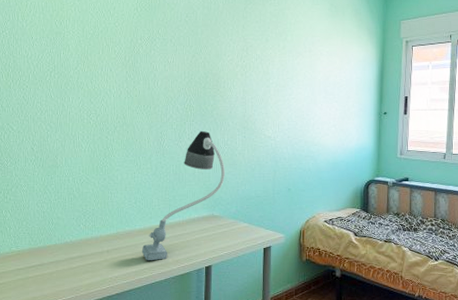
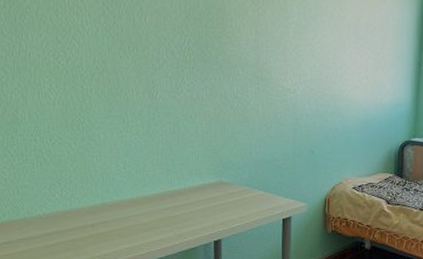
desk lamp: present [141,130,226,260] -> none [135,80,236,235]

